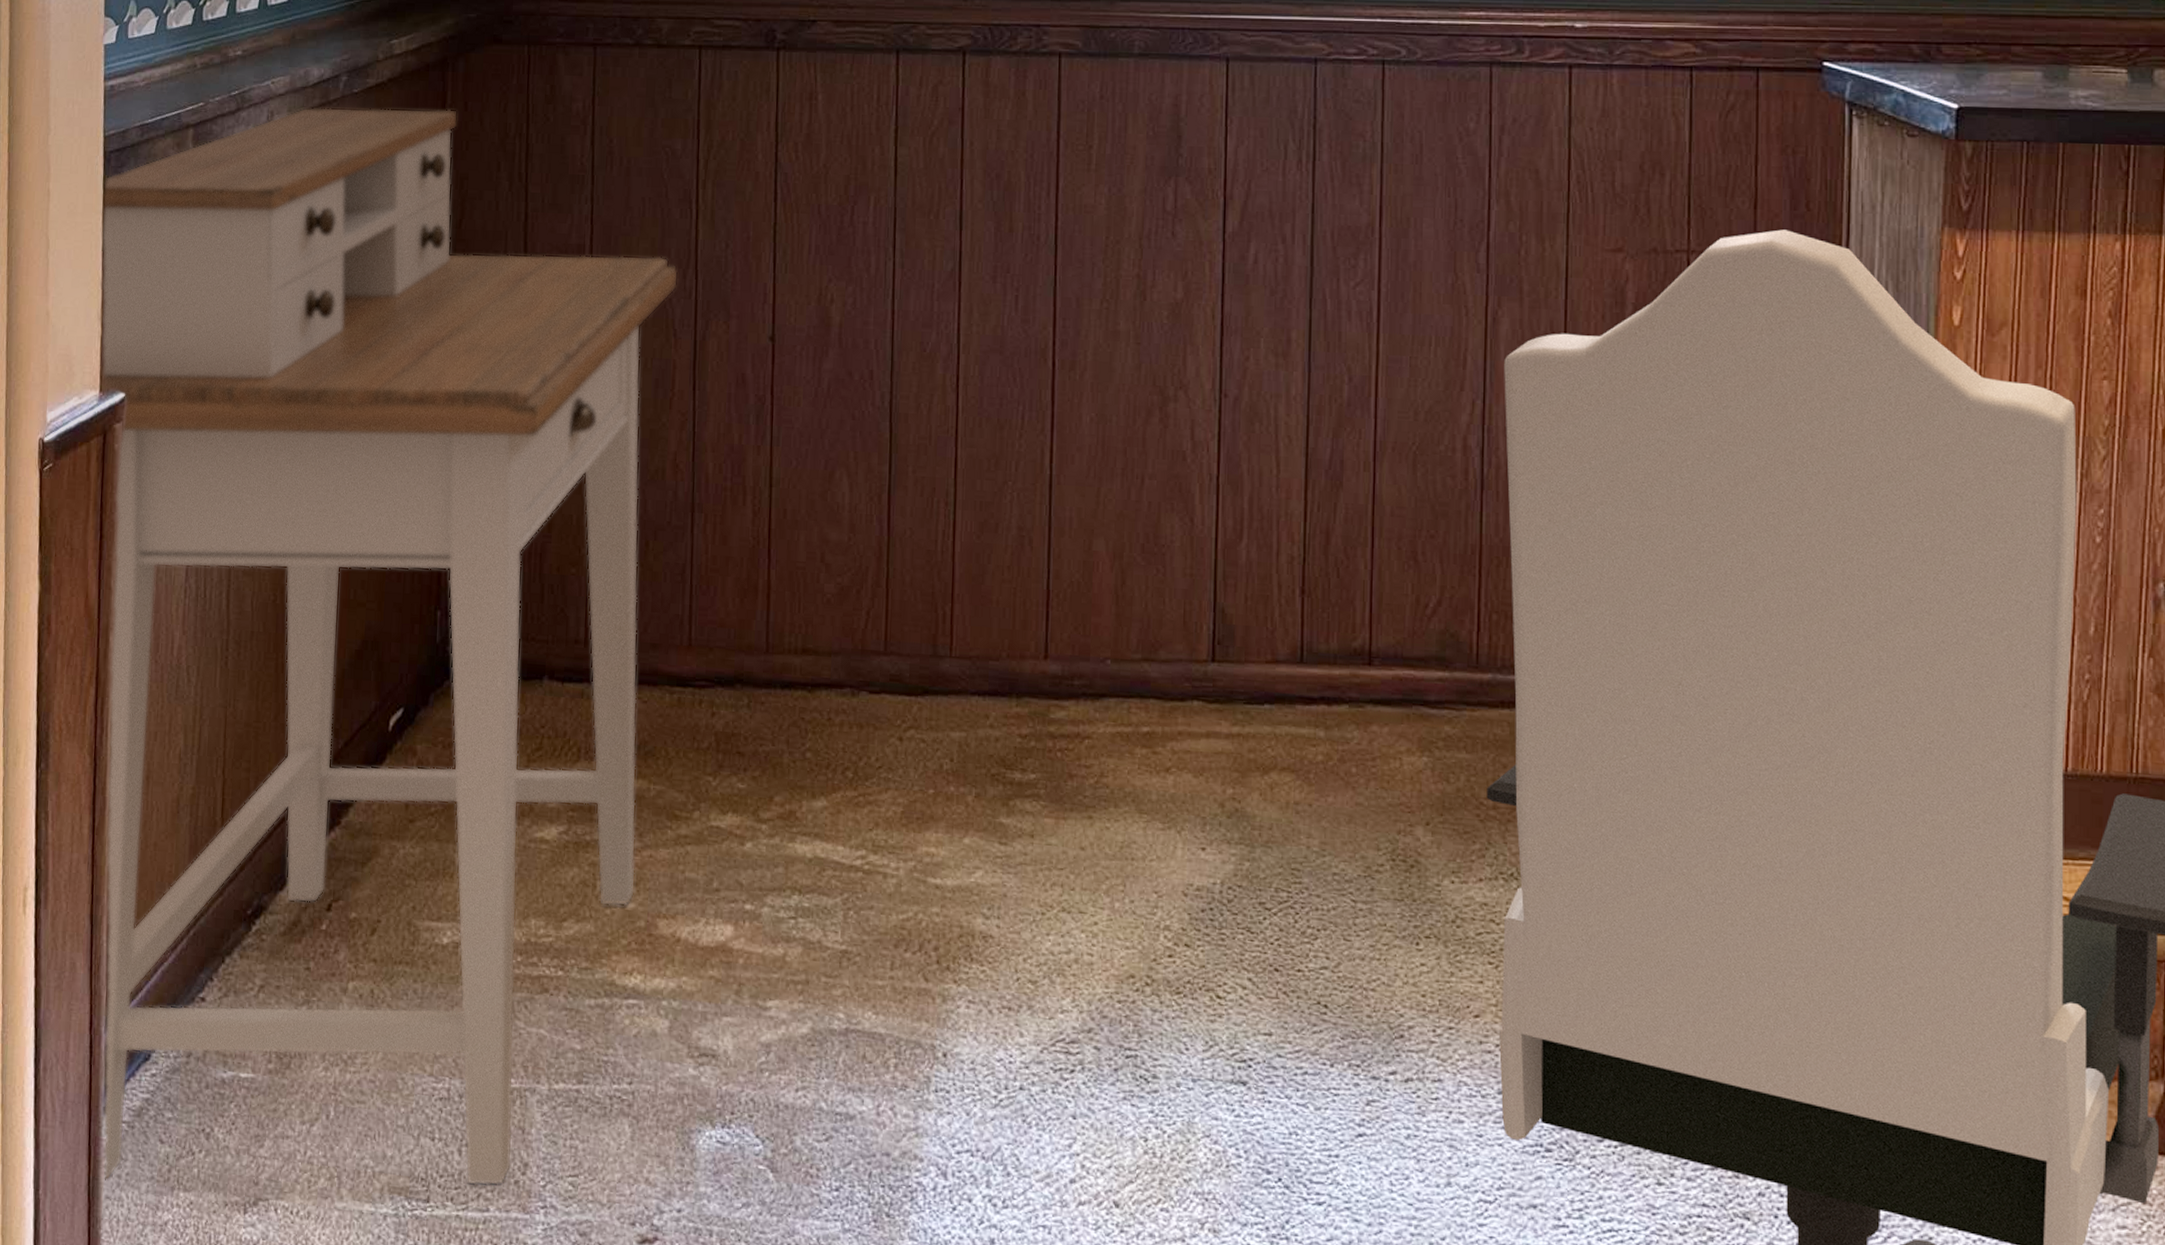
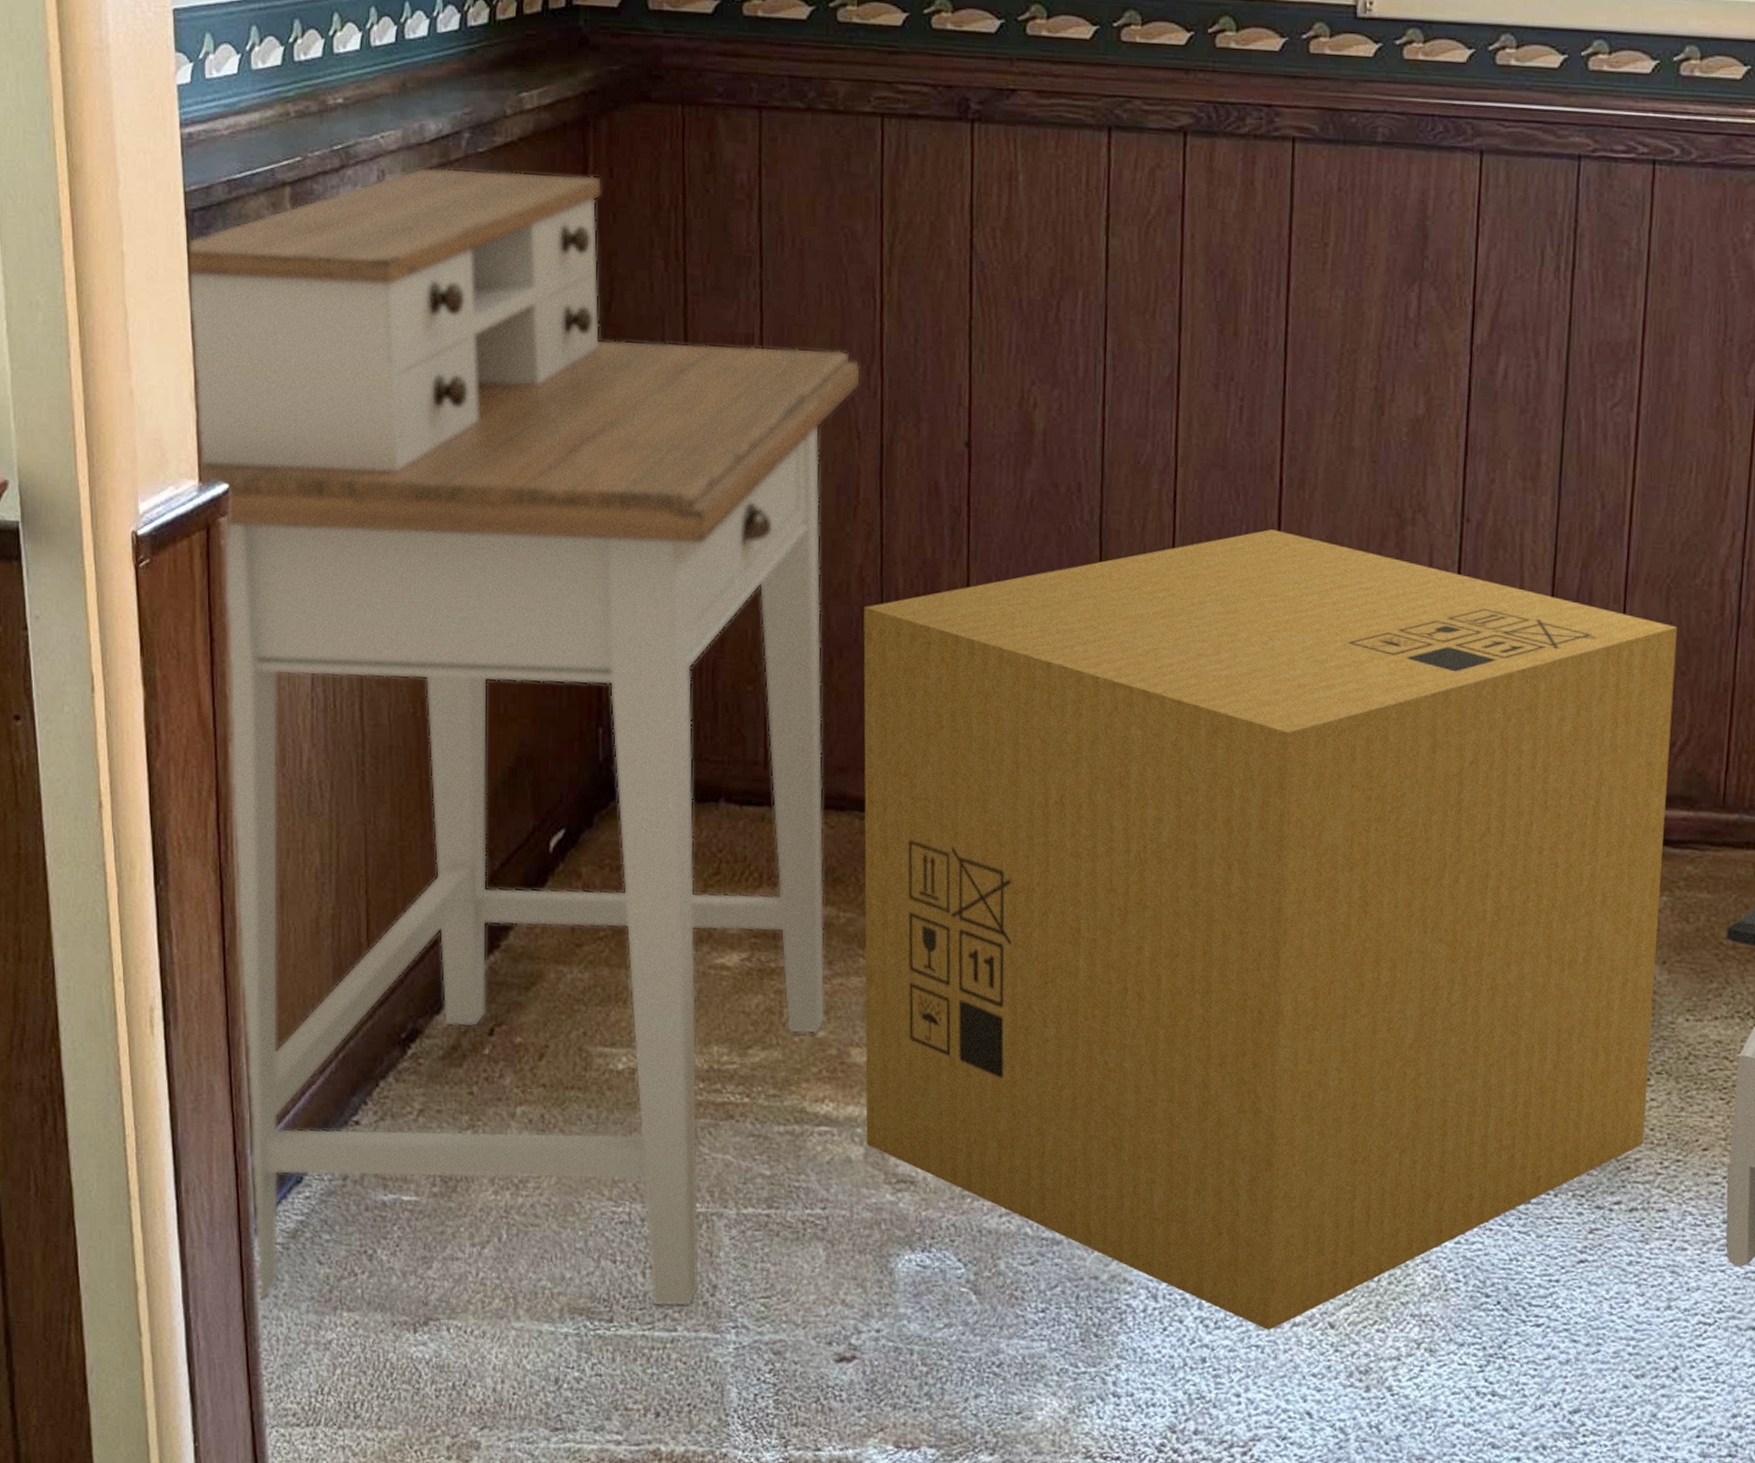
cardboard box: none [671,409,1425,1209] -> present [863,529,1678,1330]

